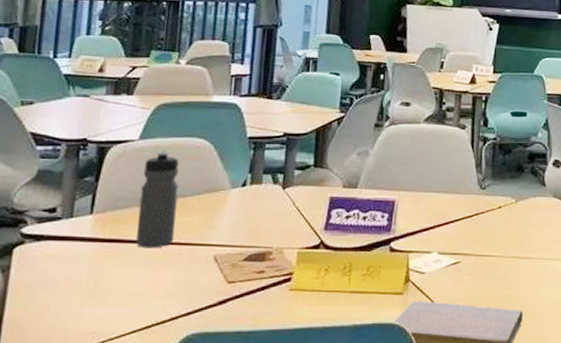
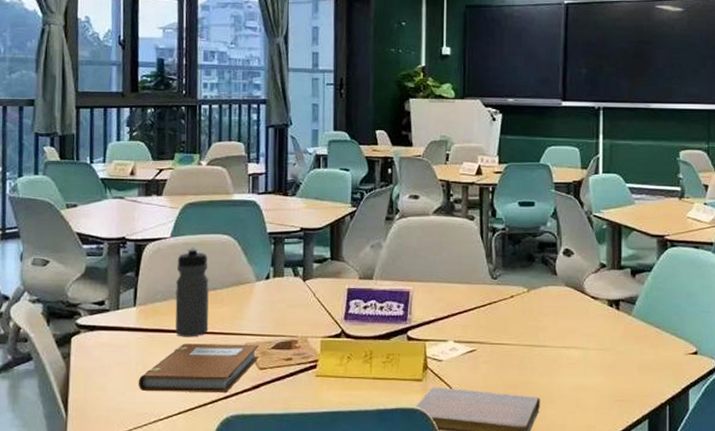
notebook: none [87,255,229,308] -> present [138,343,259,392]

